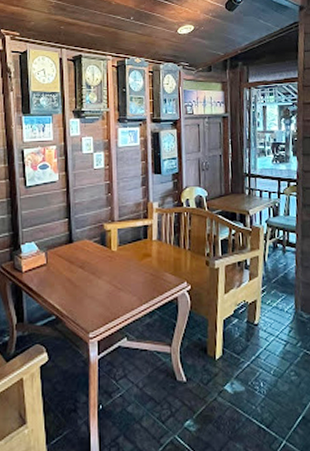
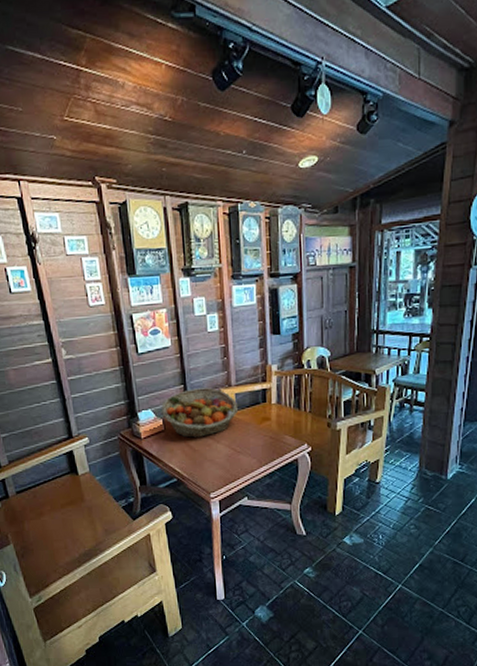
fruit basket: none [45,222,121,273] -> present [161,388,239,438]

